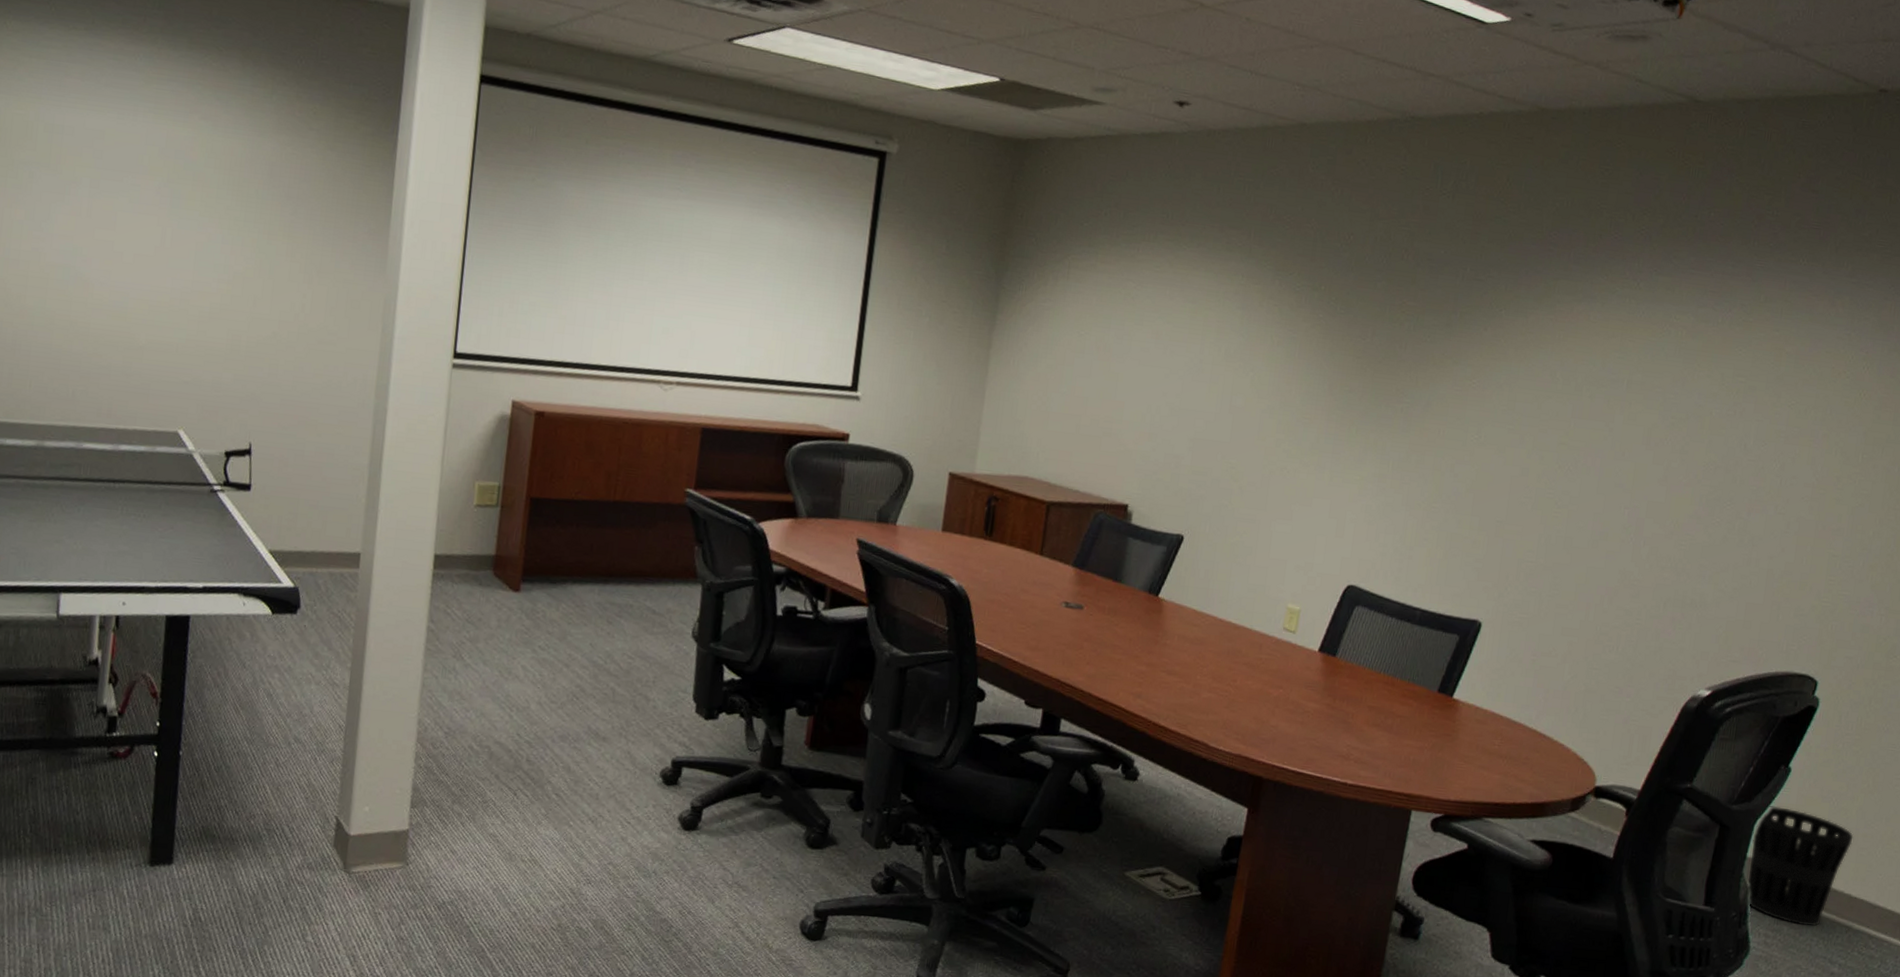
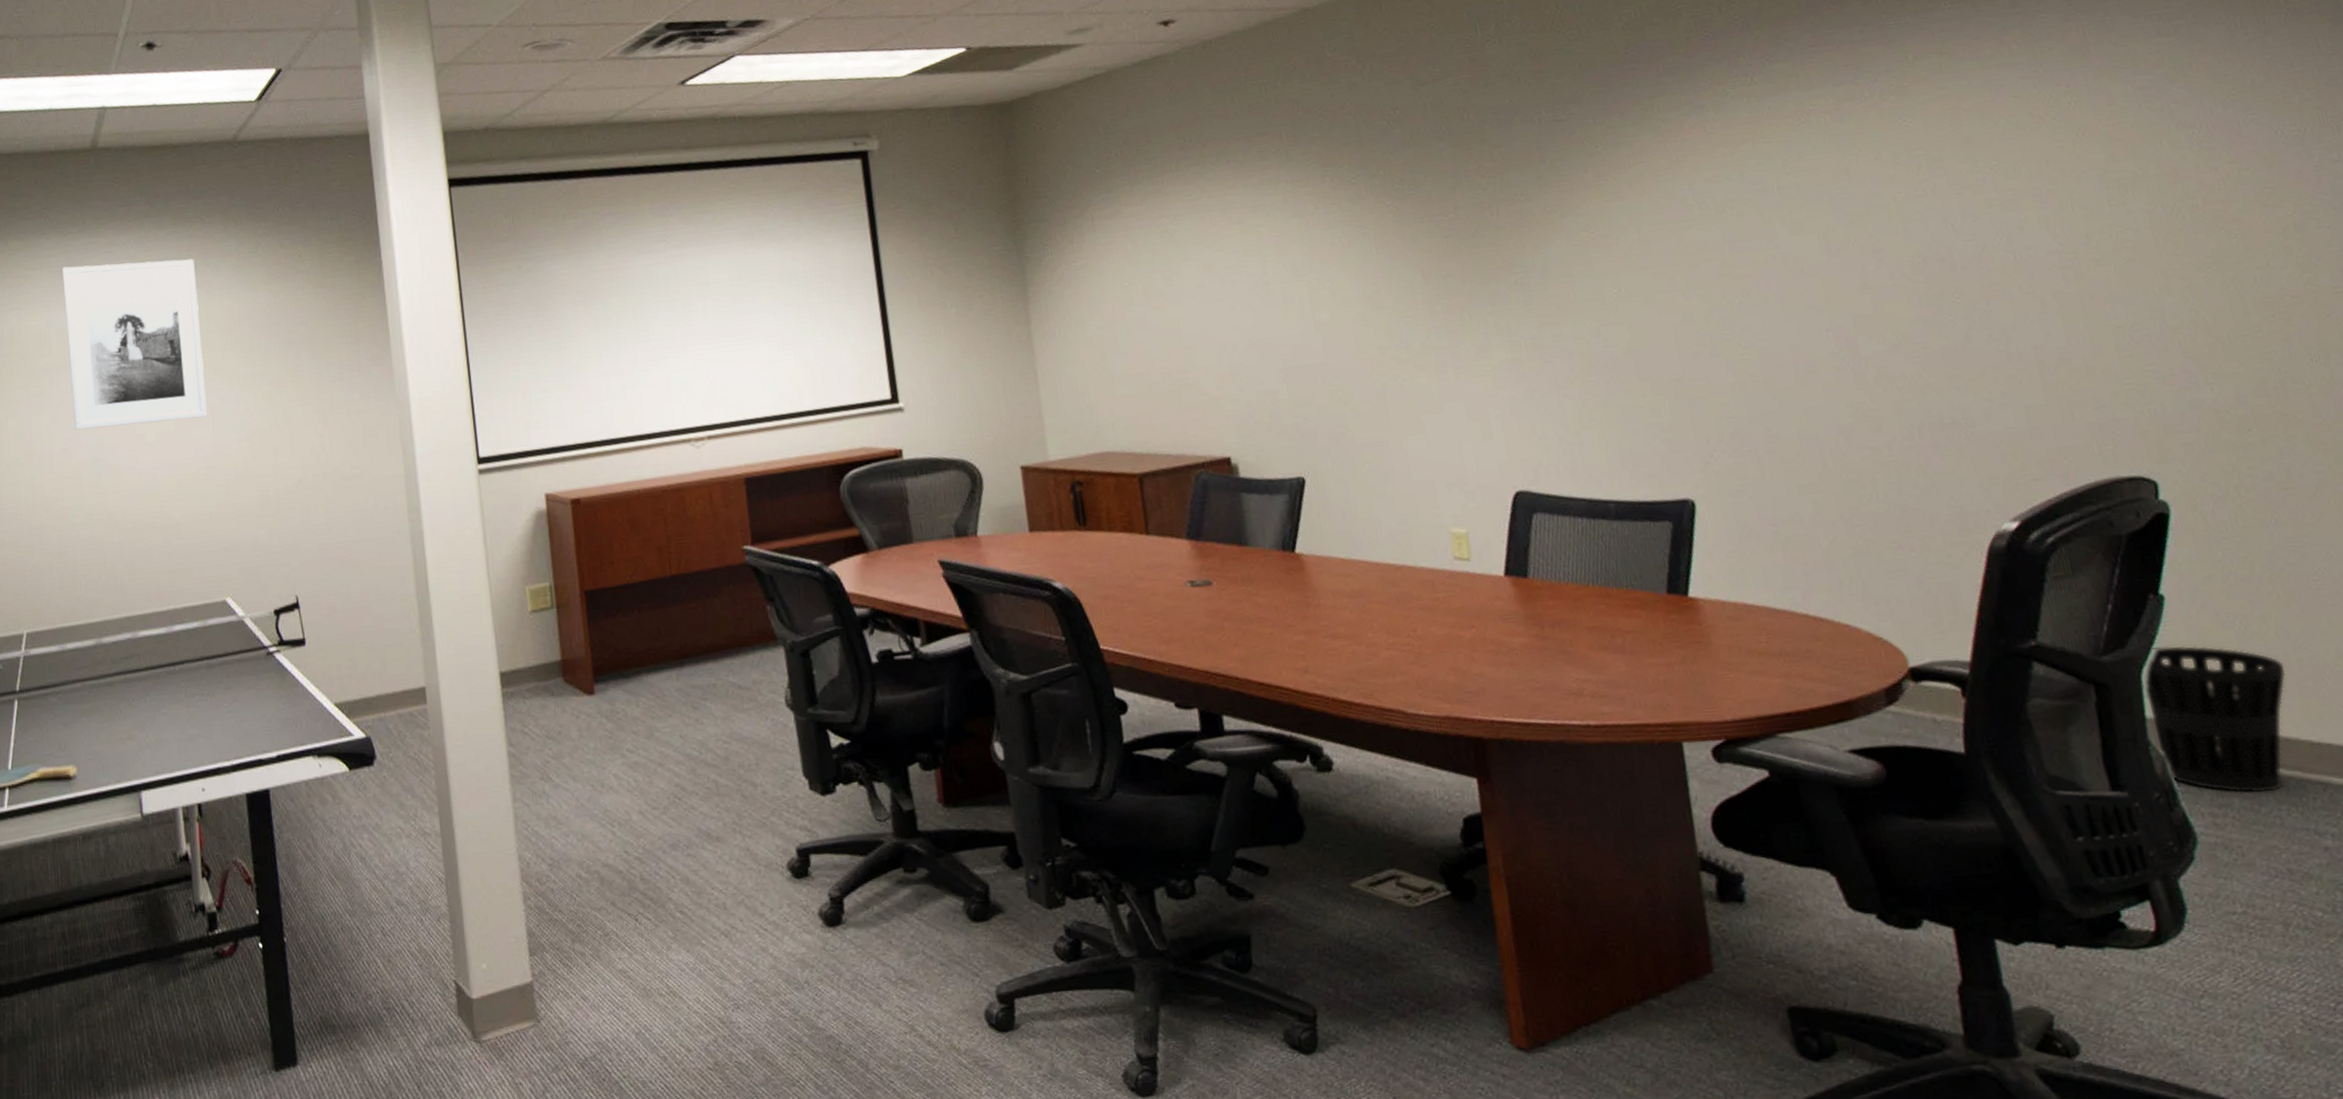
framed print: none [49,62,204,250] -> present [62,259,208,430]

